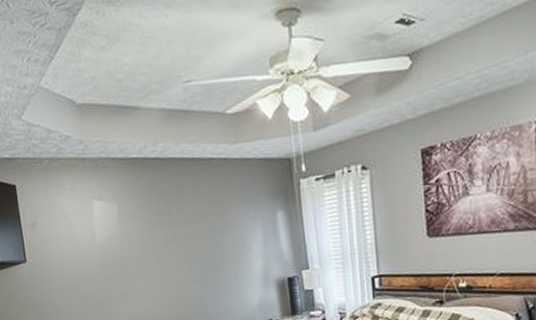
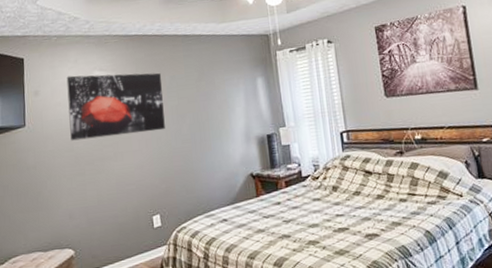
wall art: none [64,203,175,279] -> present [66,72,165,141]

